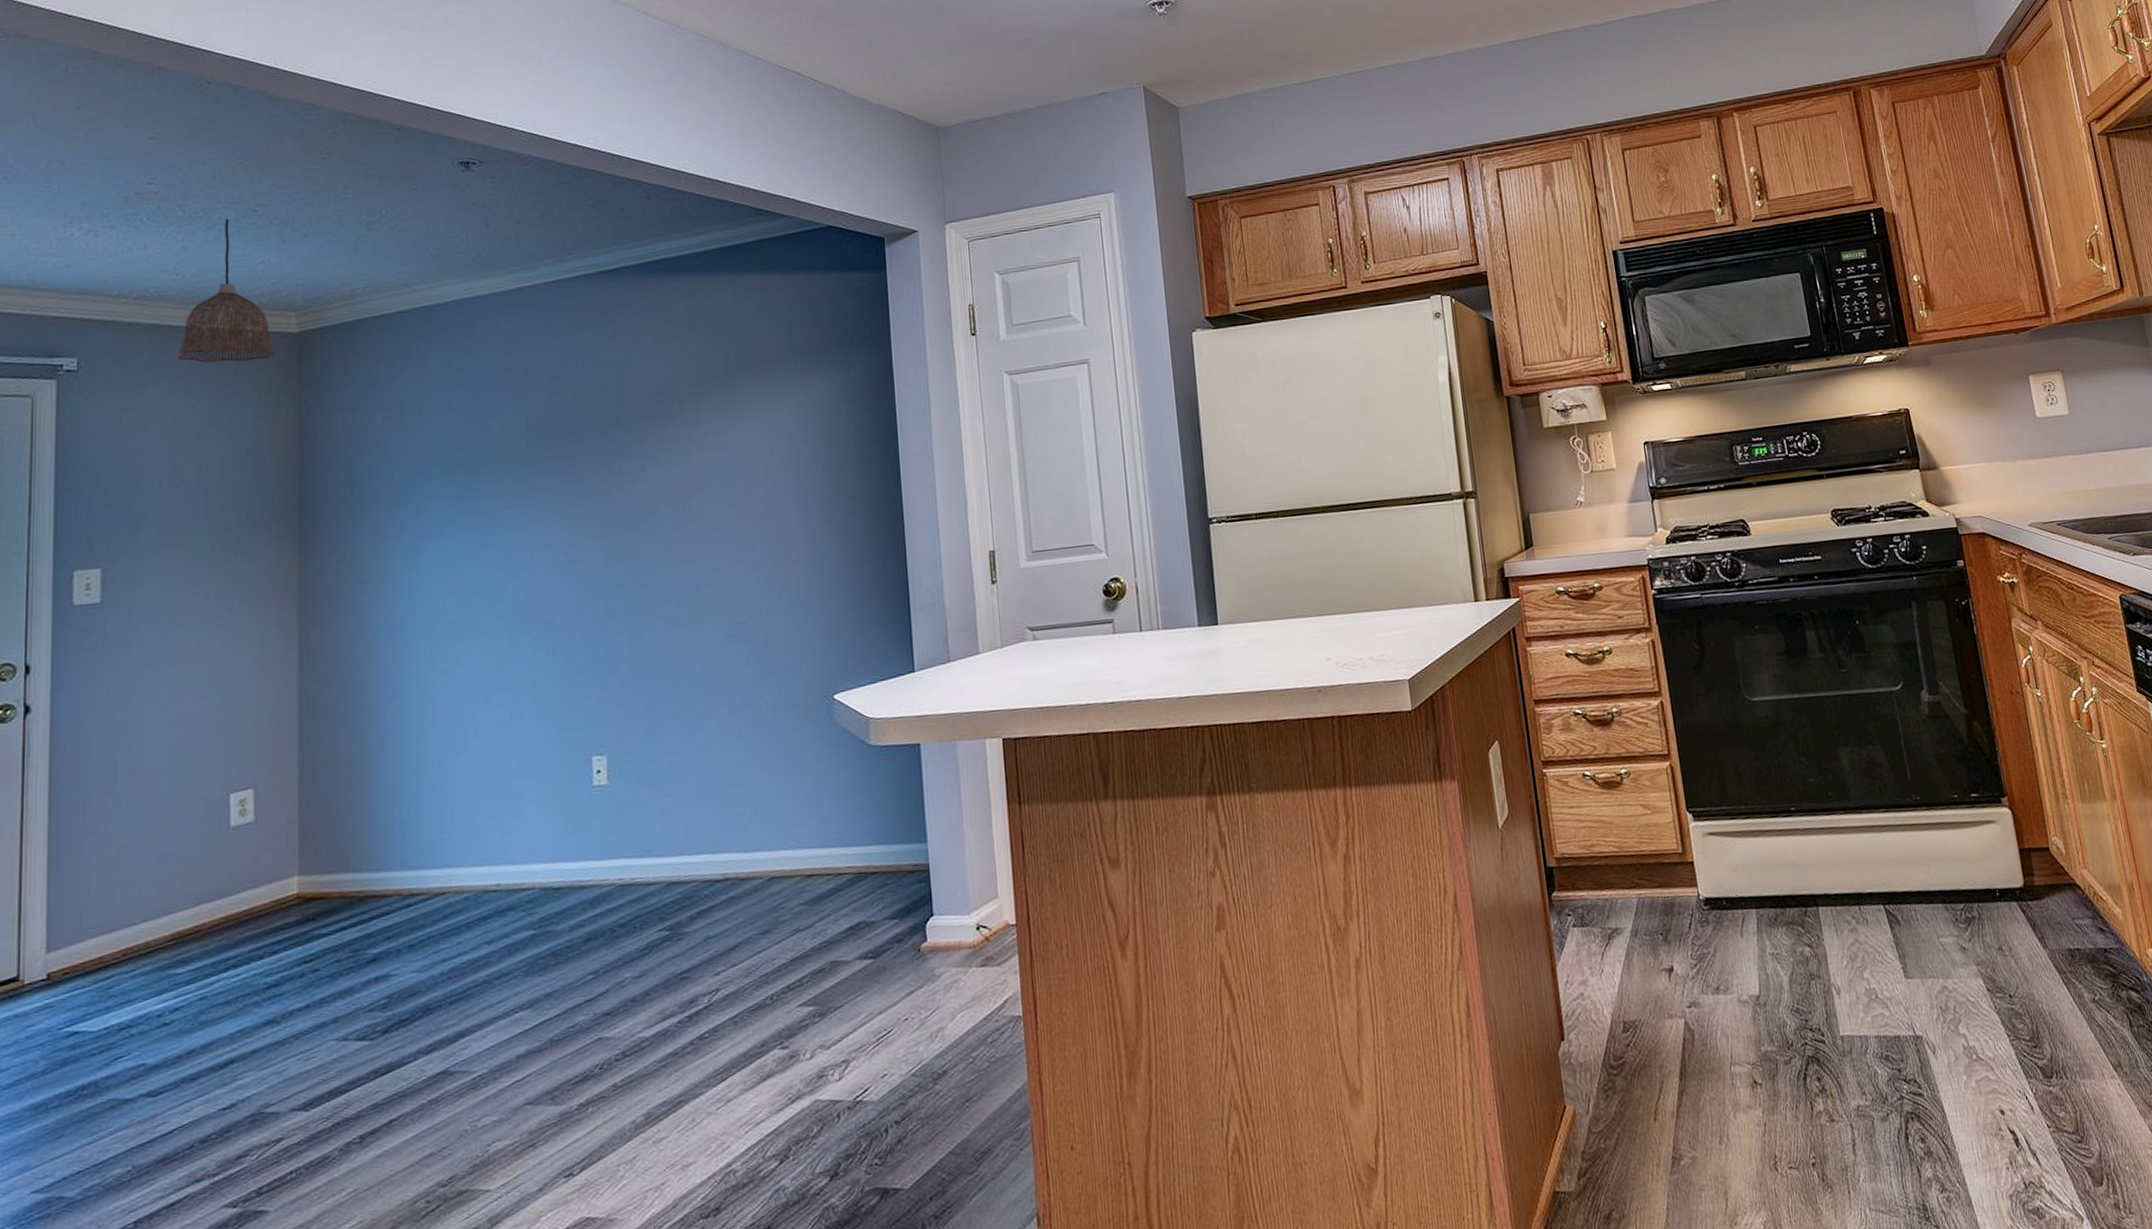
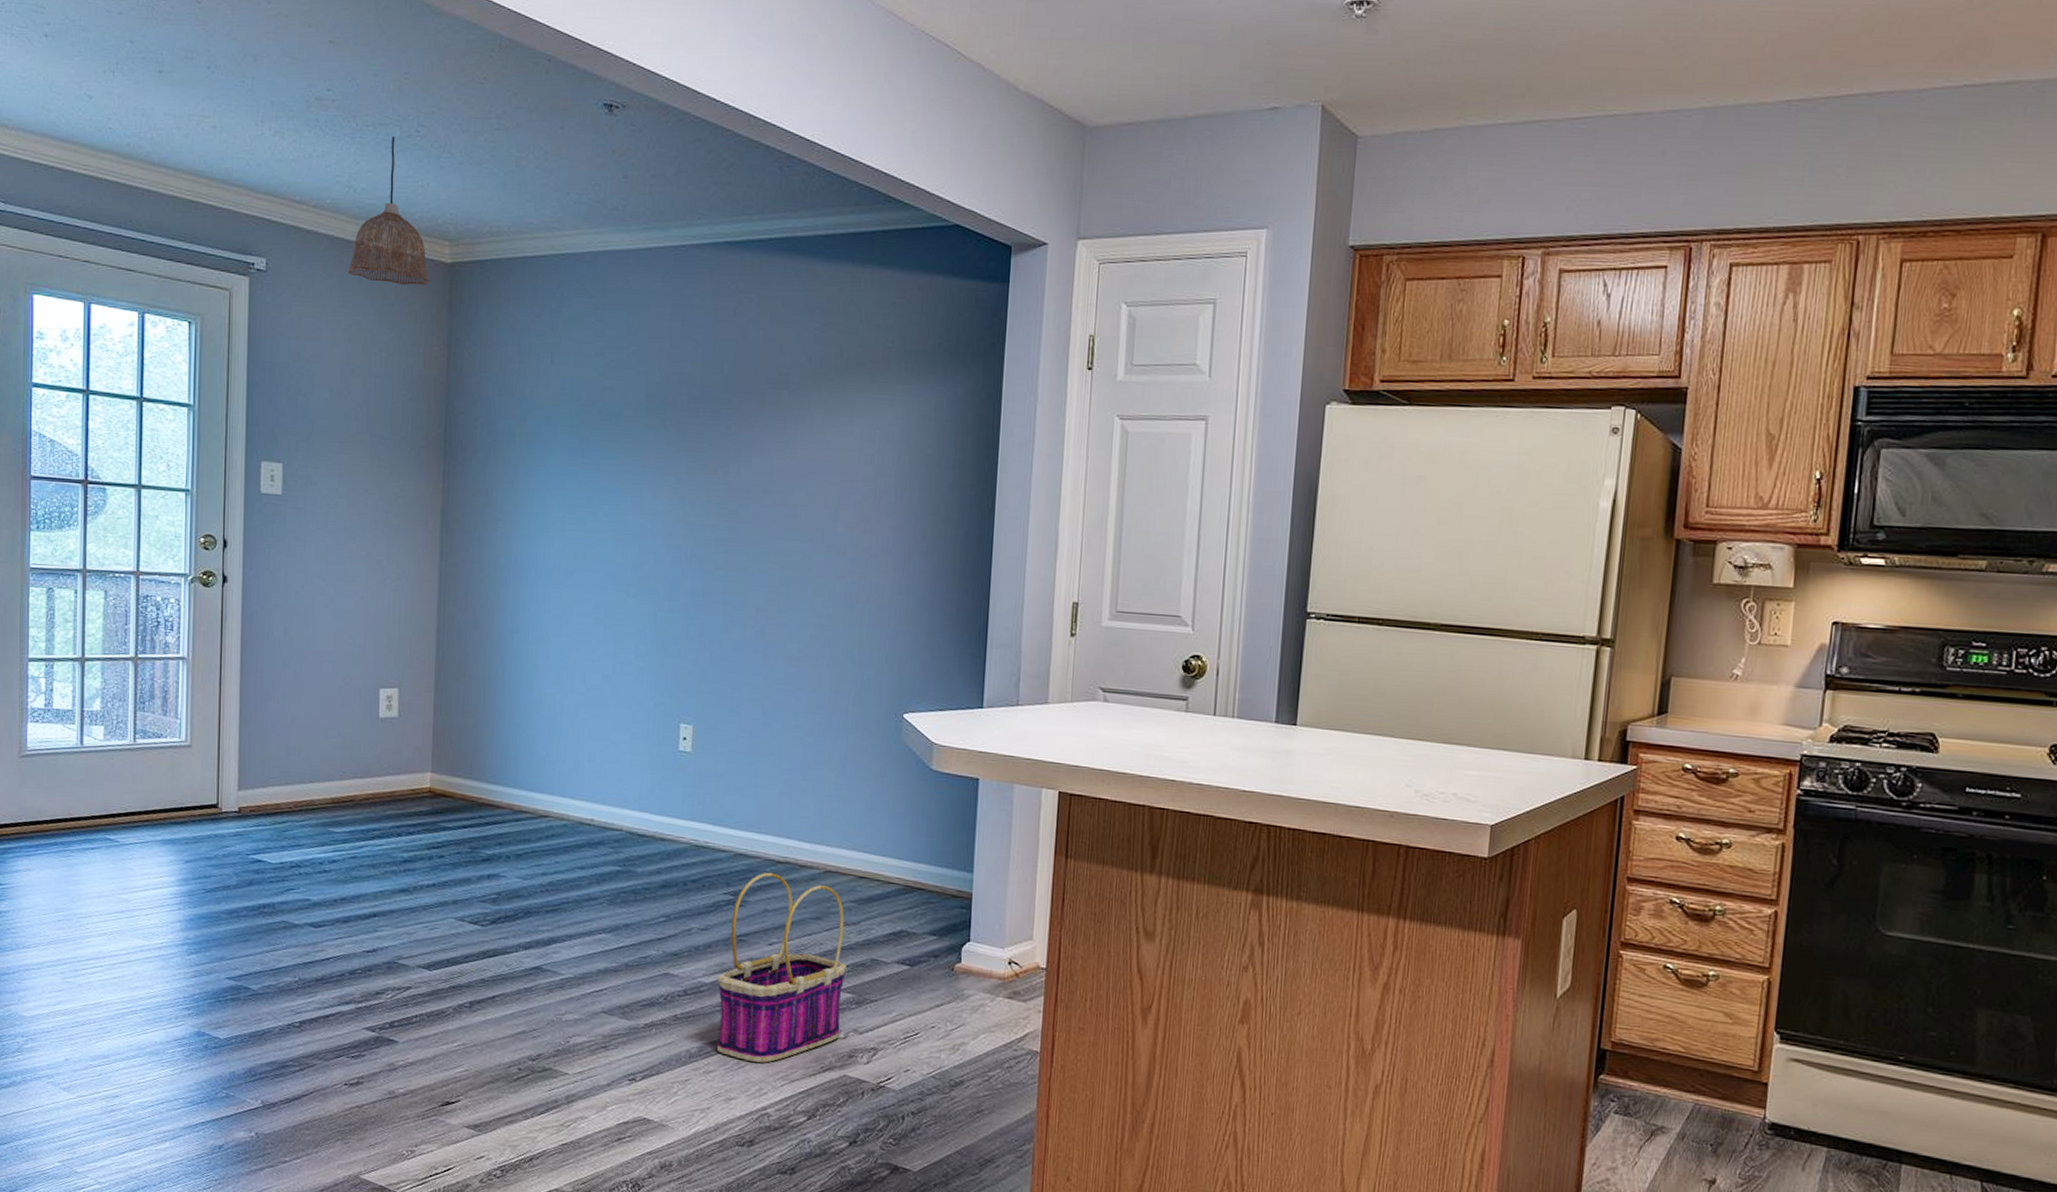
basket: none [661,894,805,1116] -> present [716,872,846,1064]

